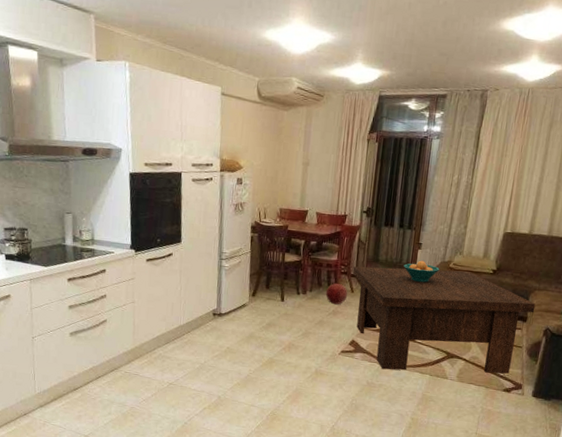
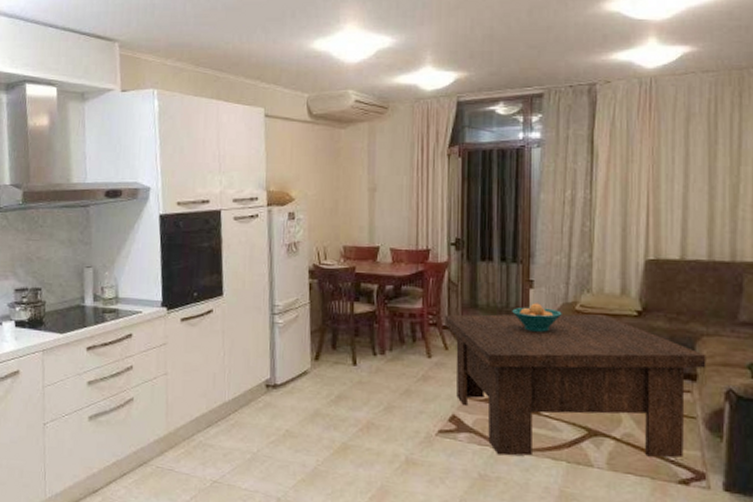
ball: present [325,283,348,305] -> none [410,339,441,368]

